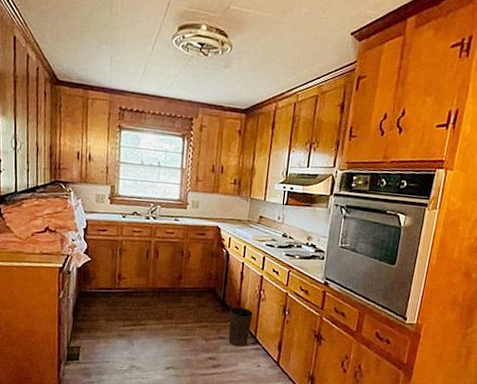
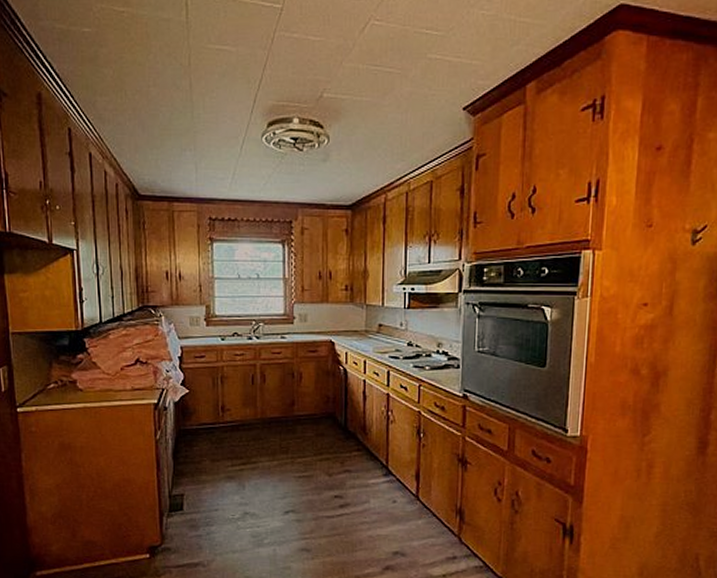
waste basket: present [228,306,254,346] -> none [353,432,382,479]

